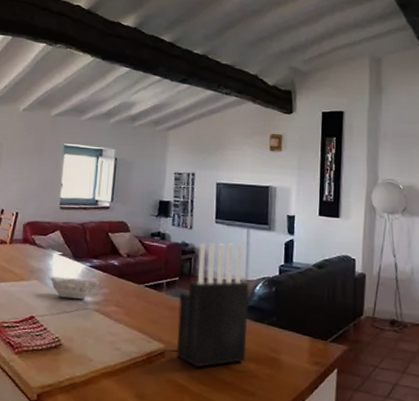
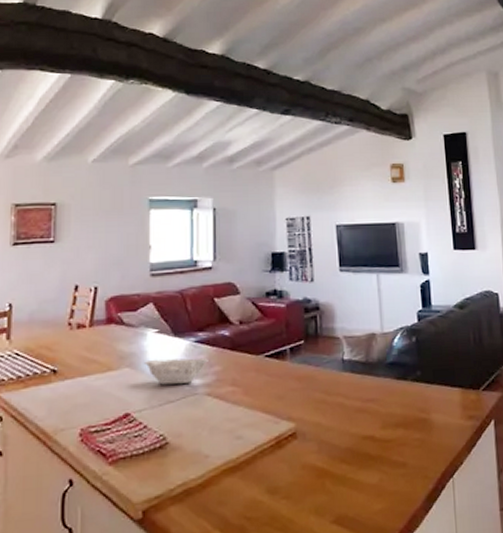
knife block: present [177,243,250,368] -> none [306,292,392,445]

